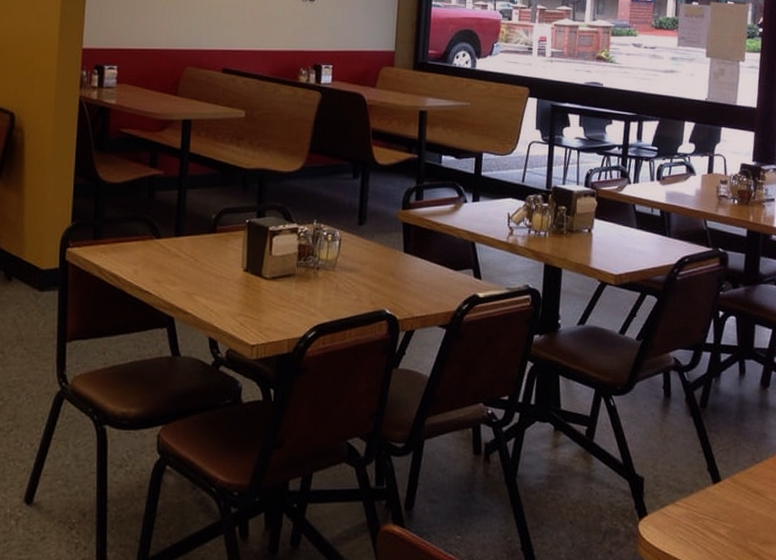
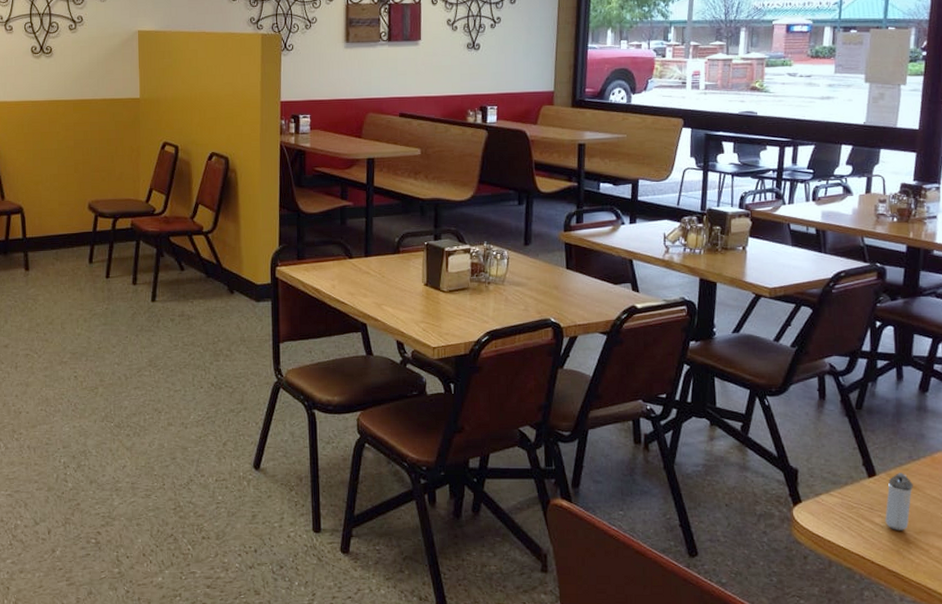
shaker: none [730,477,757,542] -> present [885,473,913,530]

